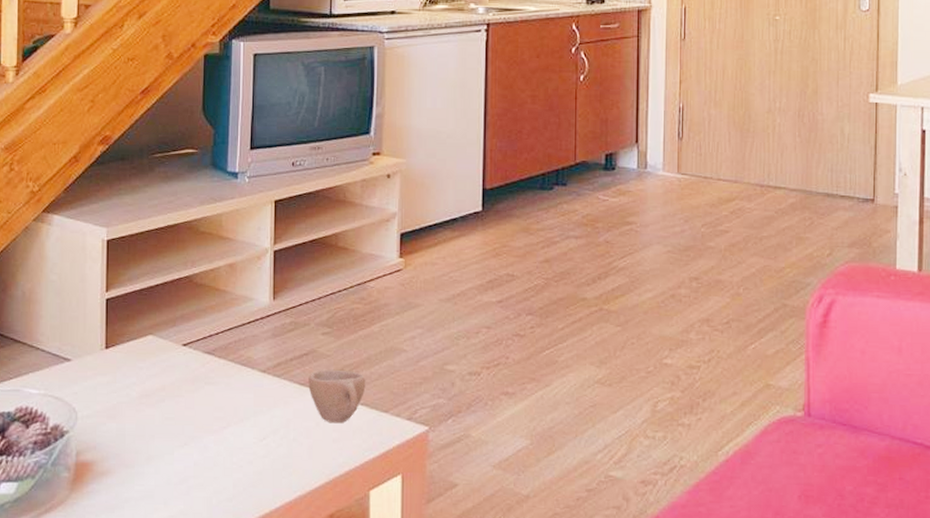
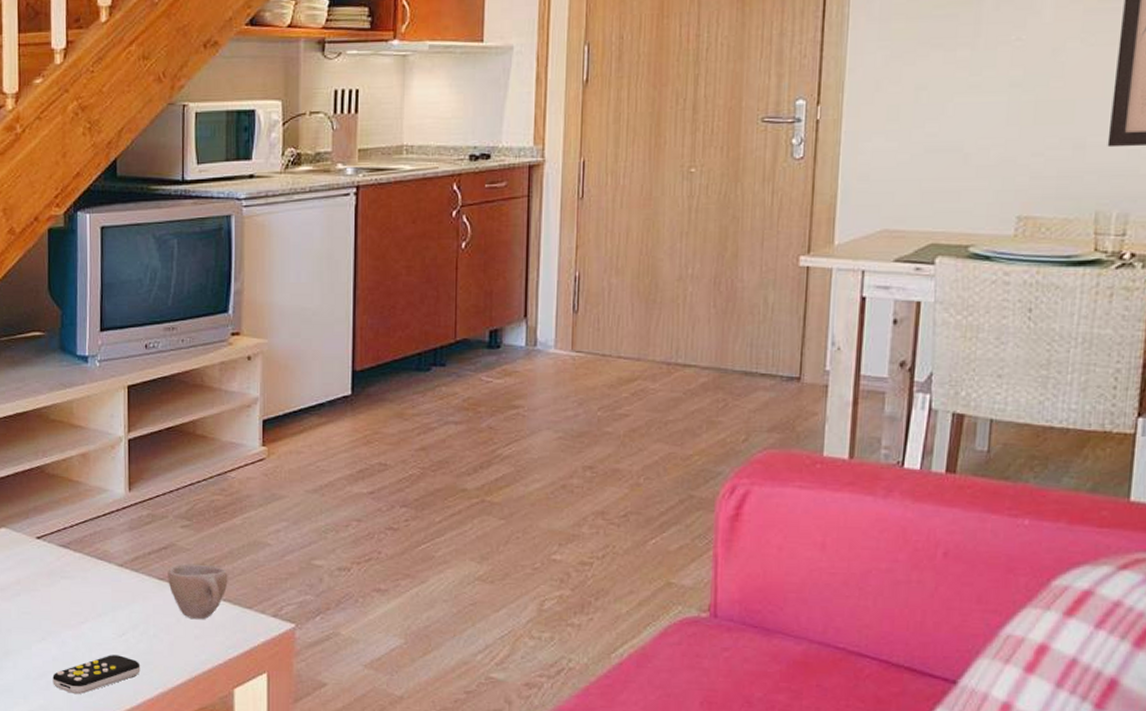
remote control: none [193,459,280,498] -> present [52,655,141,694]

